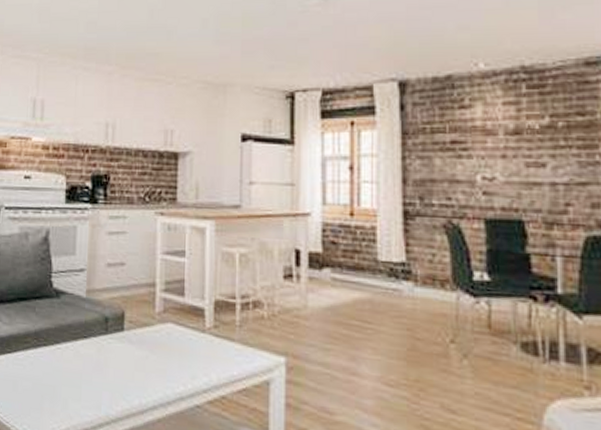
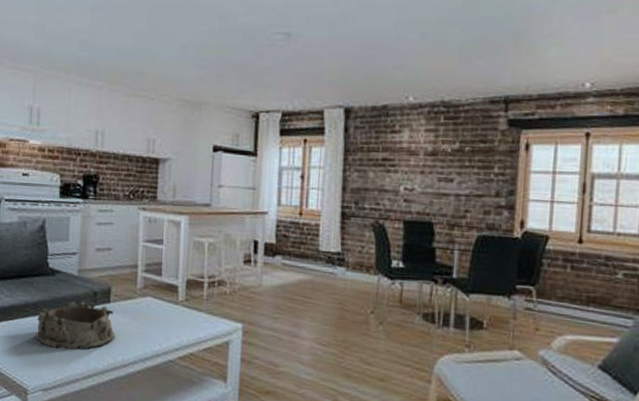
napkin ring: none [37,330,131,392] -> present [36,301,115,350]

